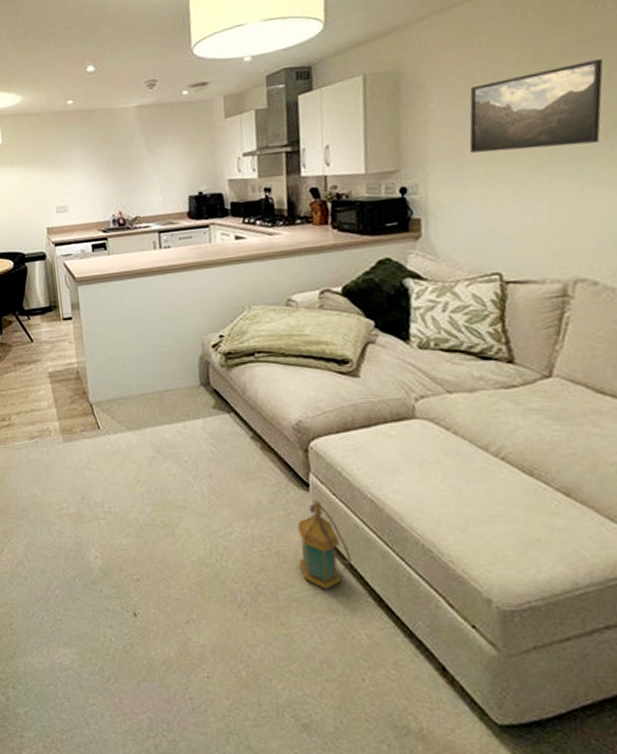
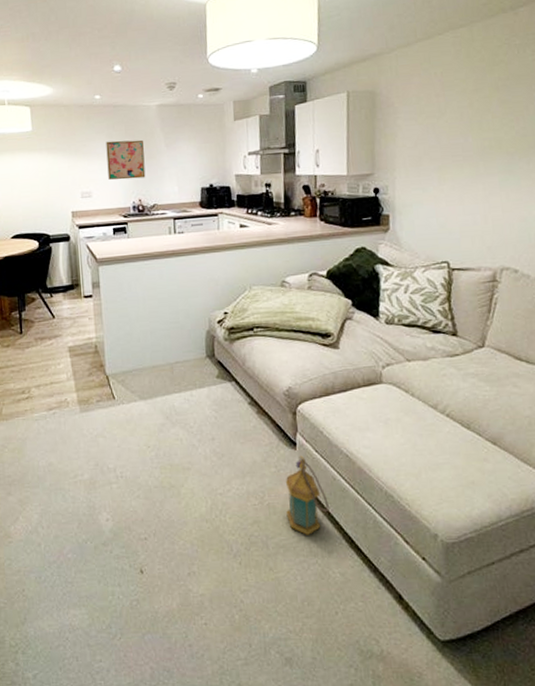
wall art: none [80,146,126,192] -> present [106,139,146,180]
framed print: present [469,58,604,153] -> none [427,93,524,163]

